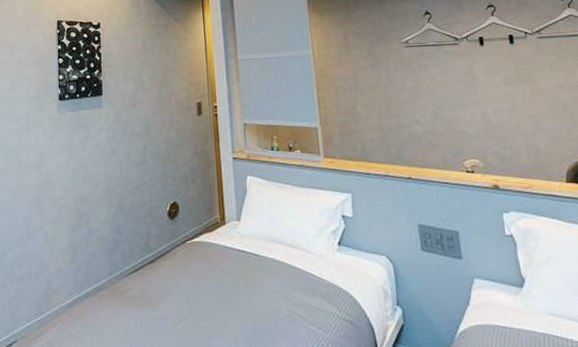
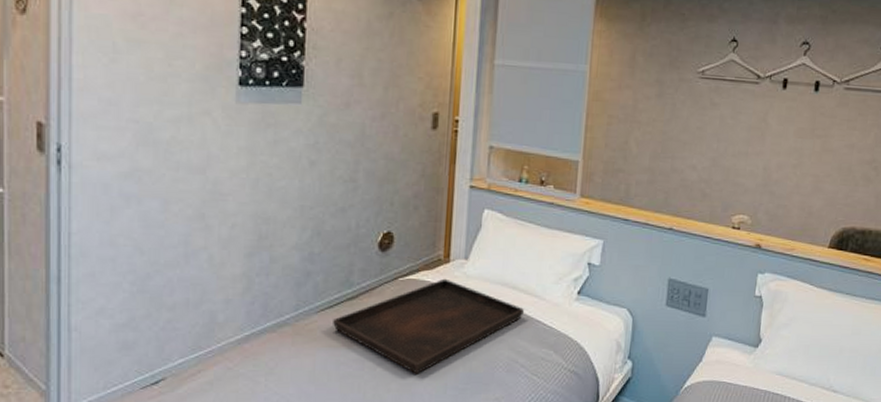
serving tray: none [139,239,294,329] -> present [333,278,524,374]

